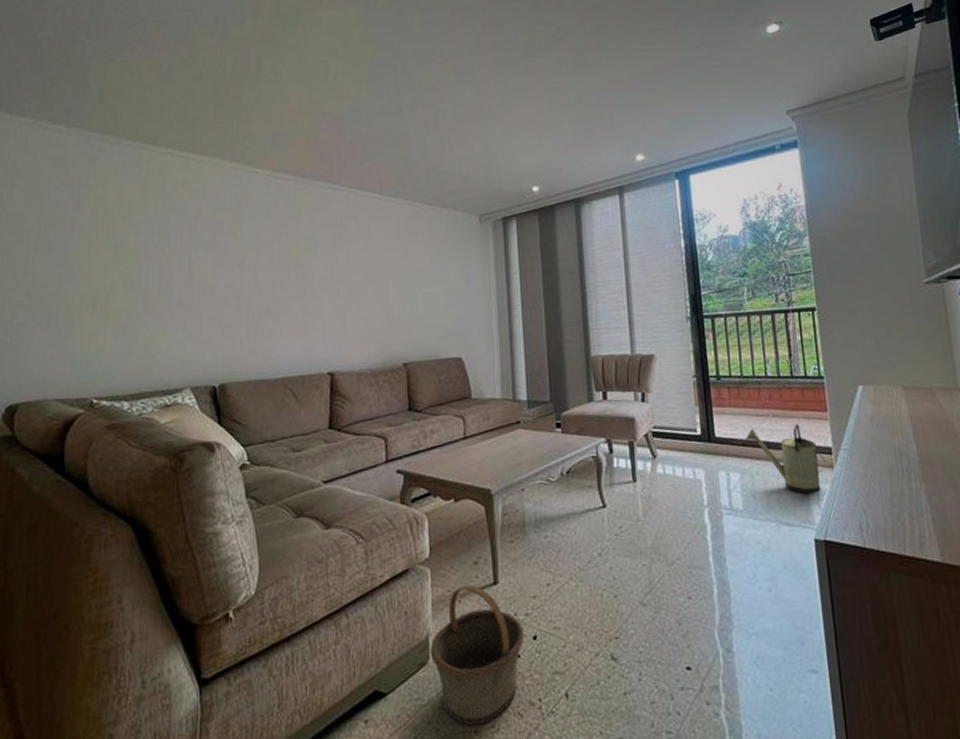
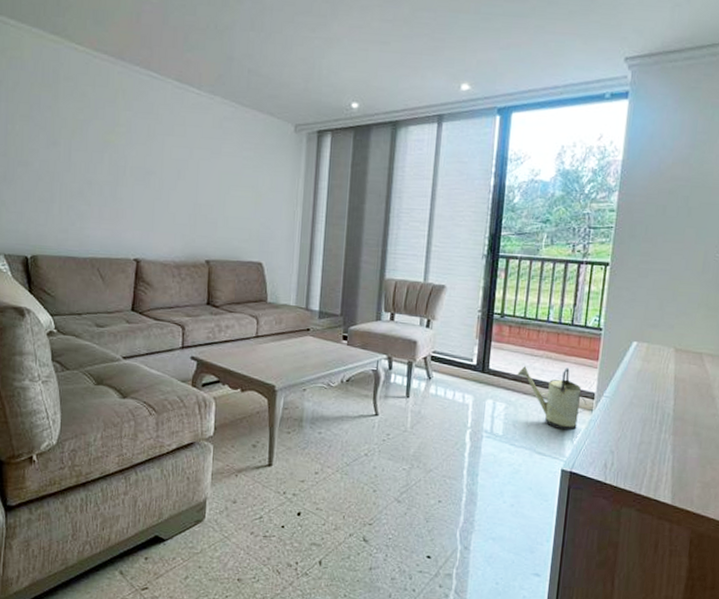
basket: present [429,584,525,726] -> none [206,463,290,575]

